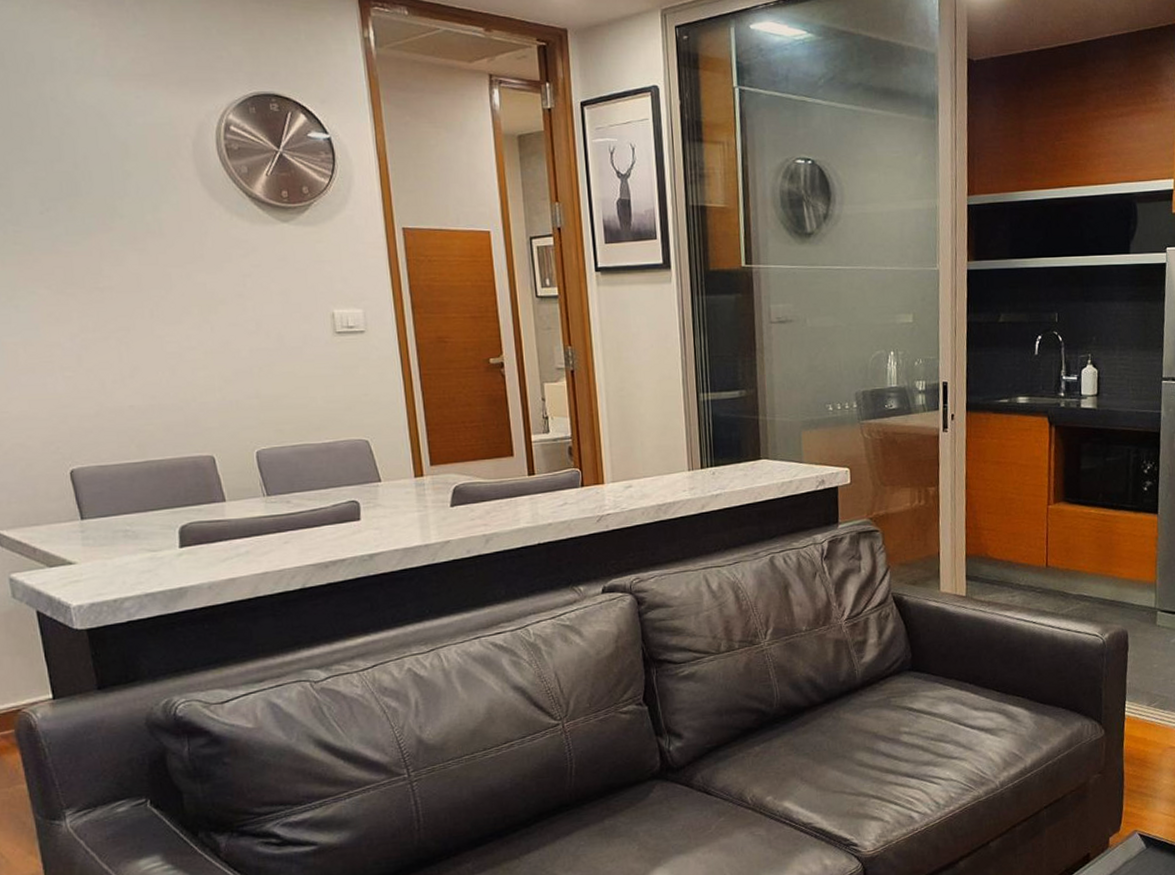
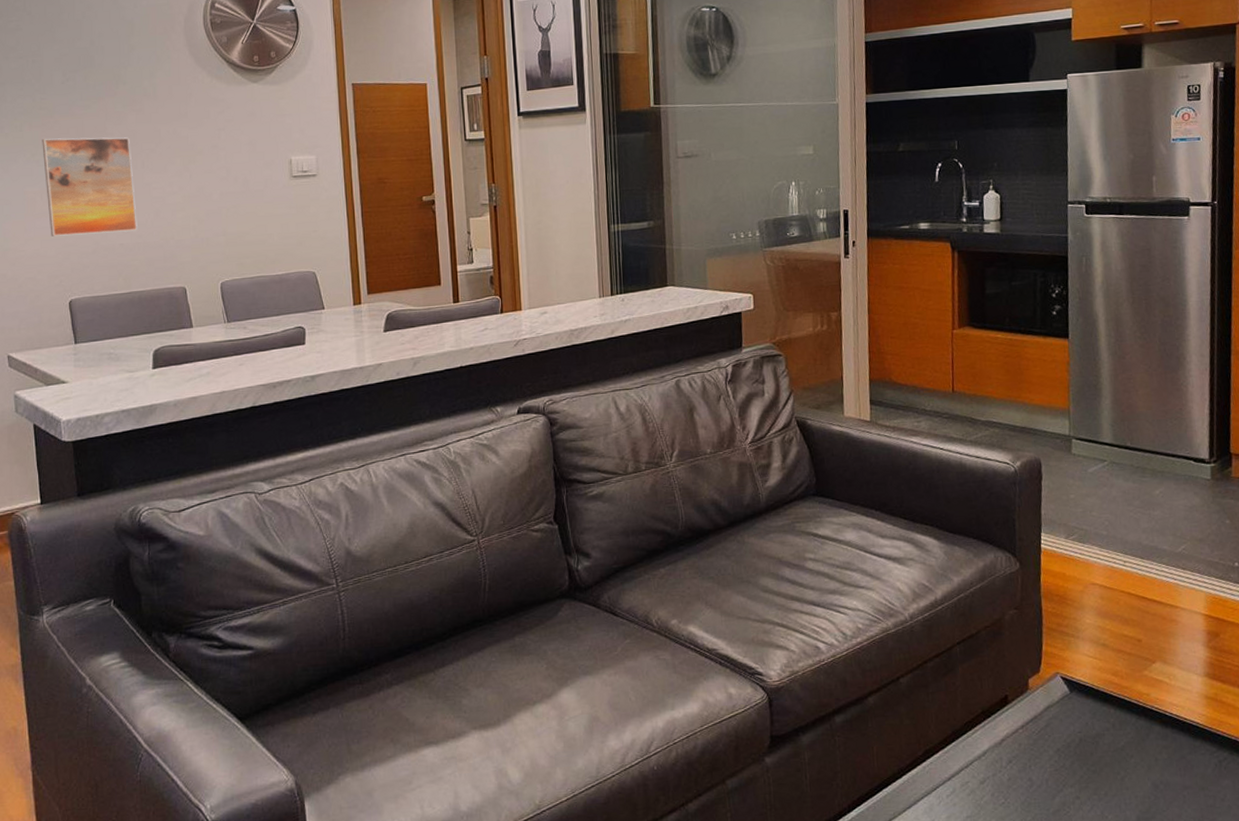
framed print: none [20,279,150,396] -> present [42,137,137,237]

